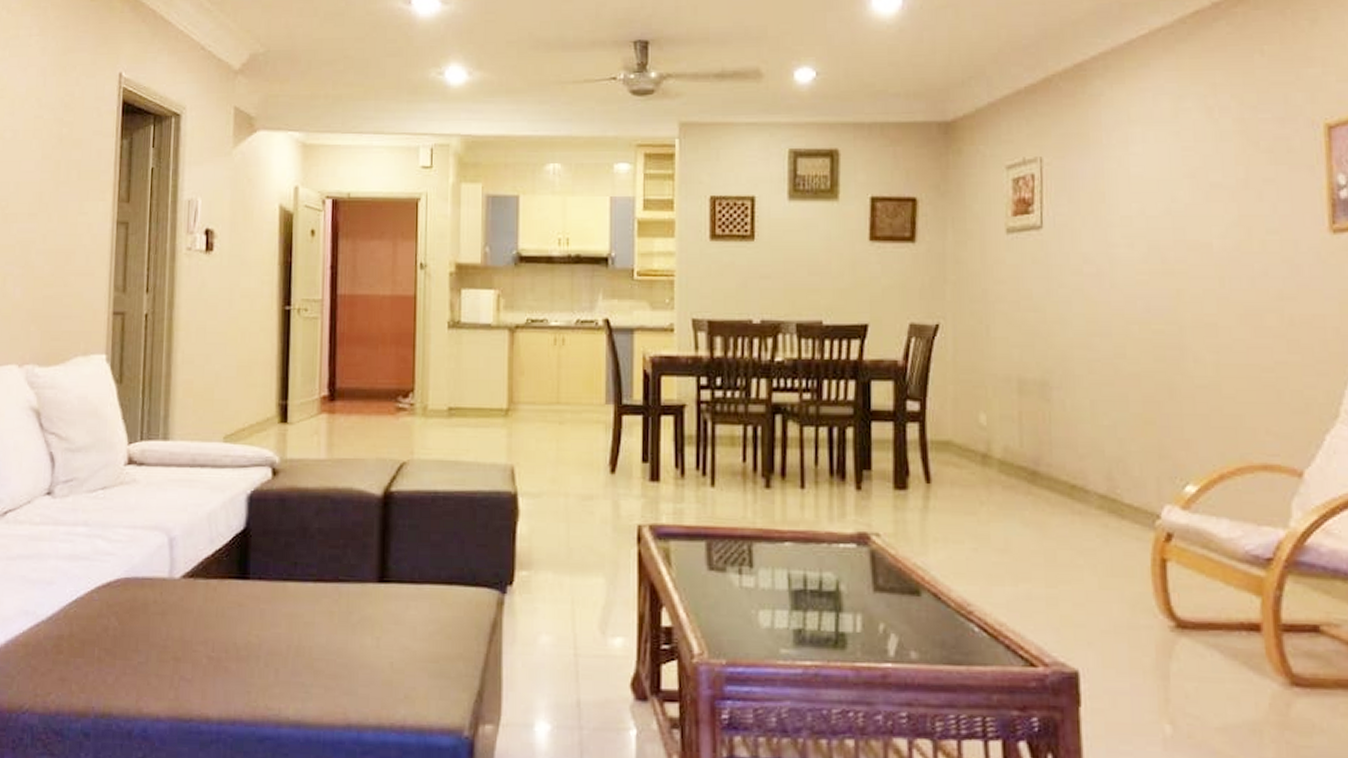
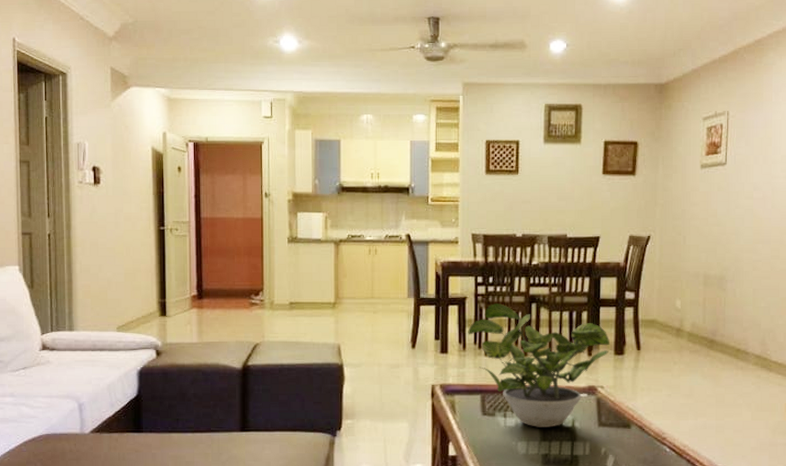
potted plant: none [687,414,888,591] -> present [468,303,611,427]

